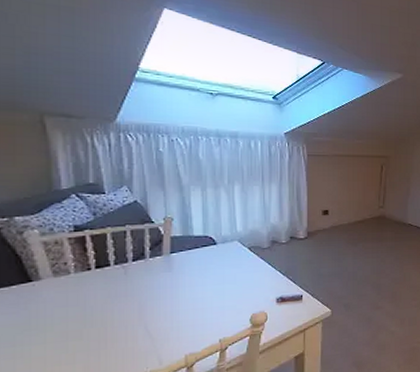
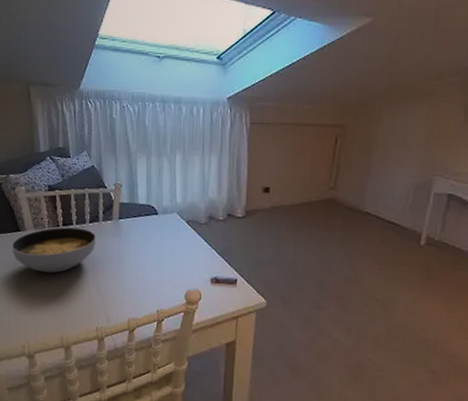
soup bowl: none [18,268,143,325] -> present [11,227,97,273]

